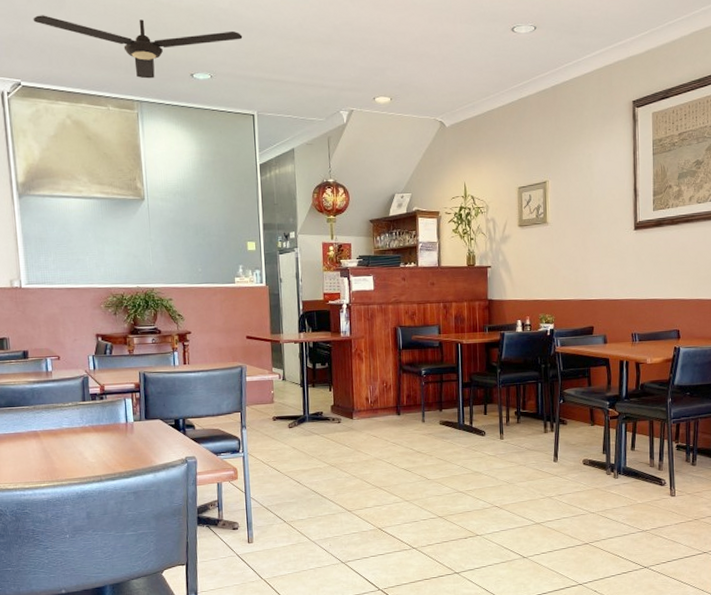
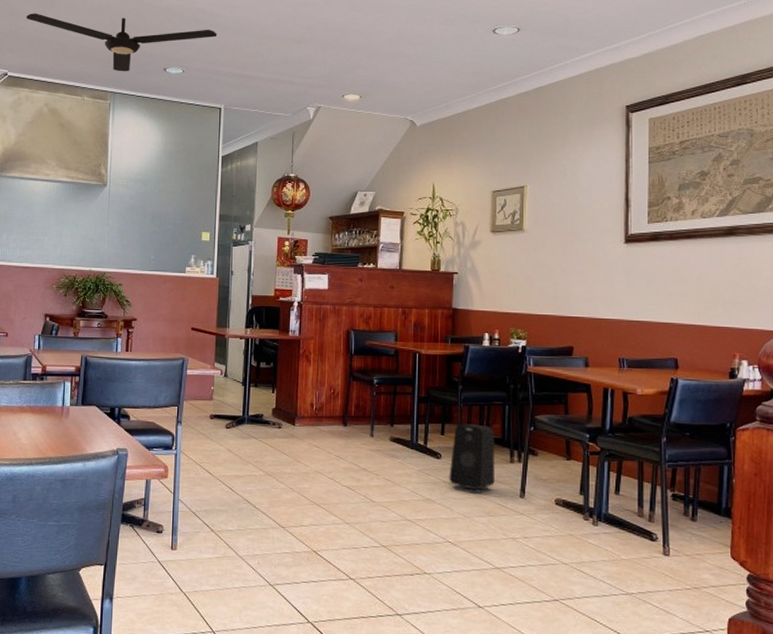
speaker: none [493,402,532,463] -> present [449,424,495,494]

